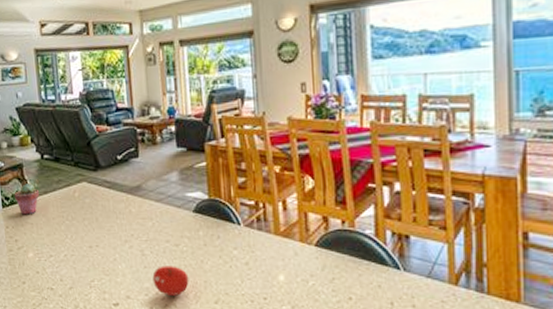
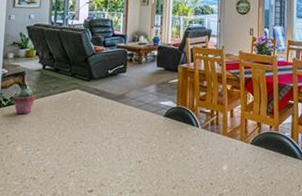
fruit: present [152,266,189,296] -> none [125,158,155,183]

